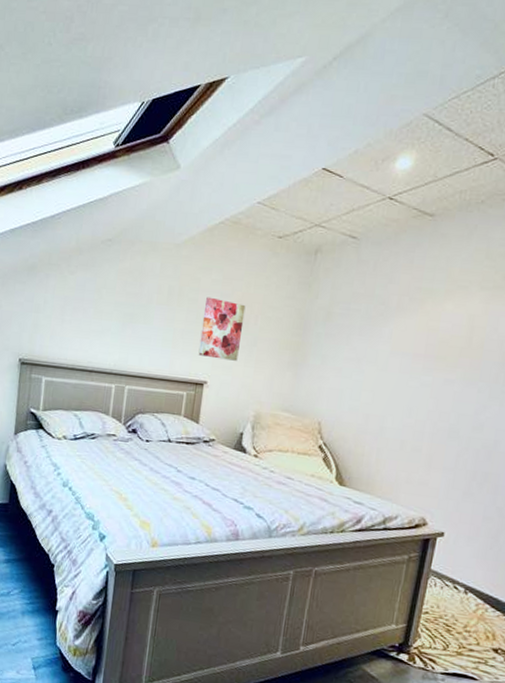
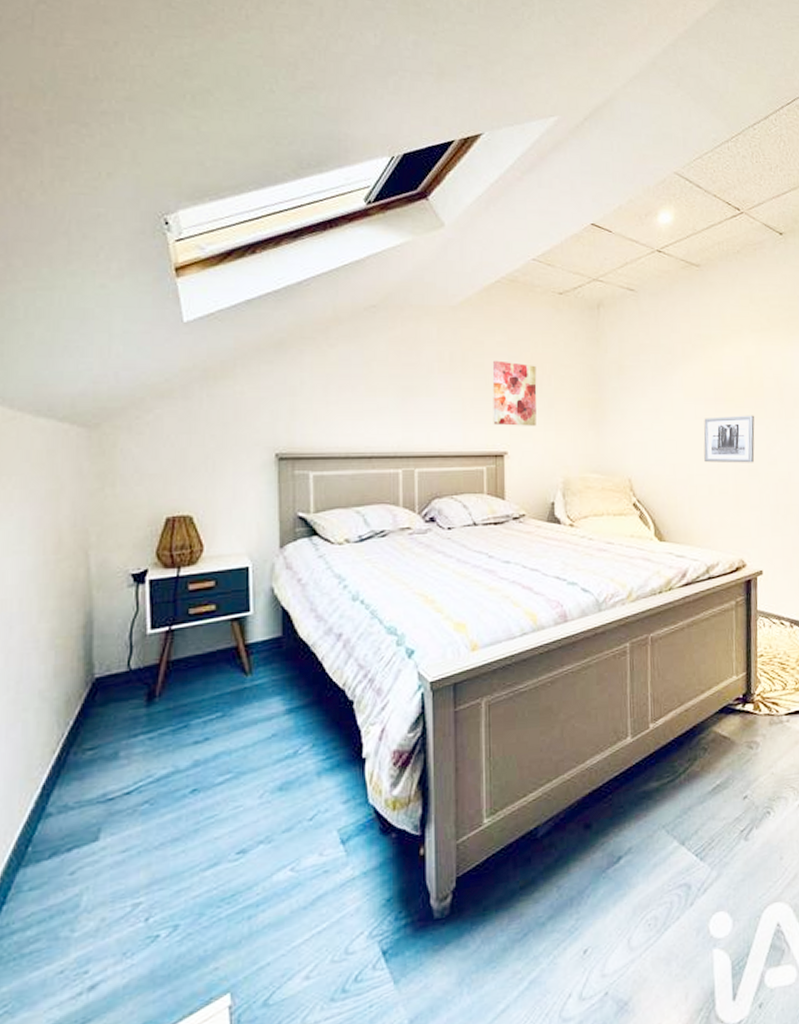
wall art: none [401,373,466,425] -> present [703,415,755,463]

